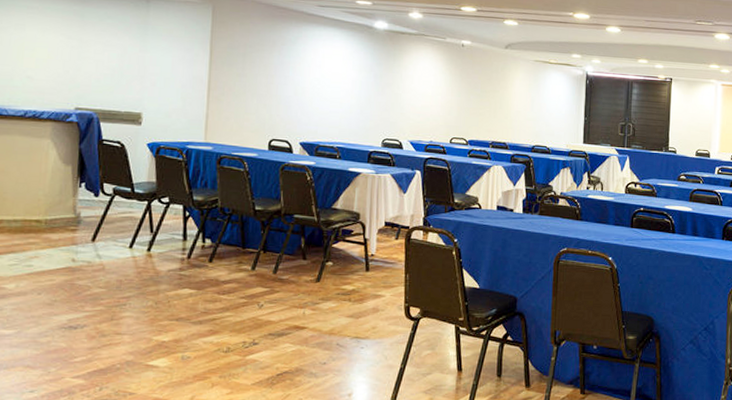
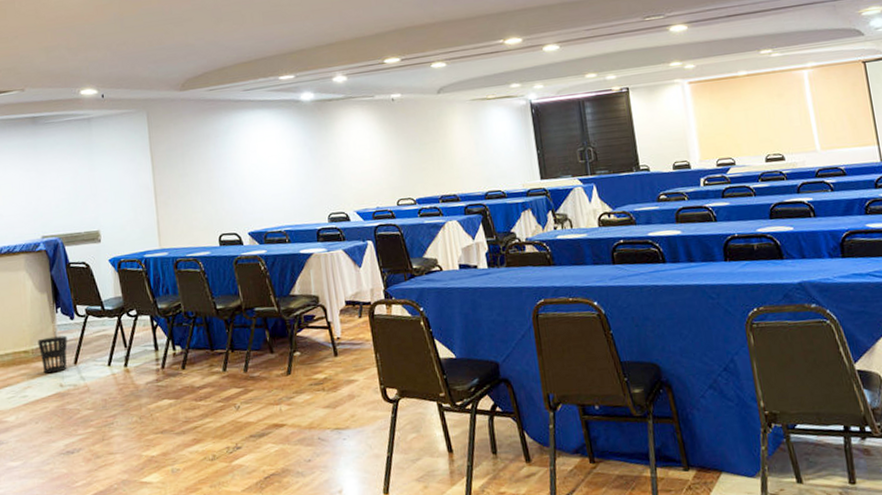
wastebasket: none [53,210,88,247] -> present [37,335,68,374]

